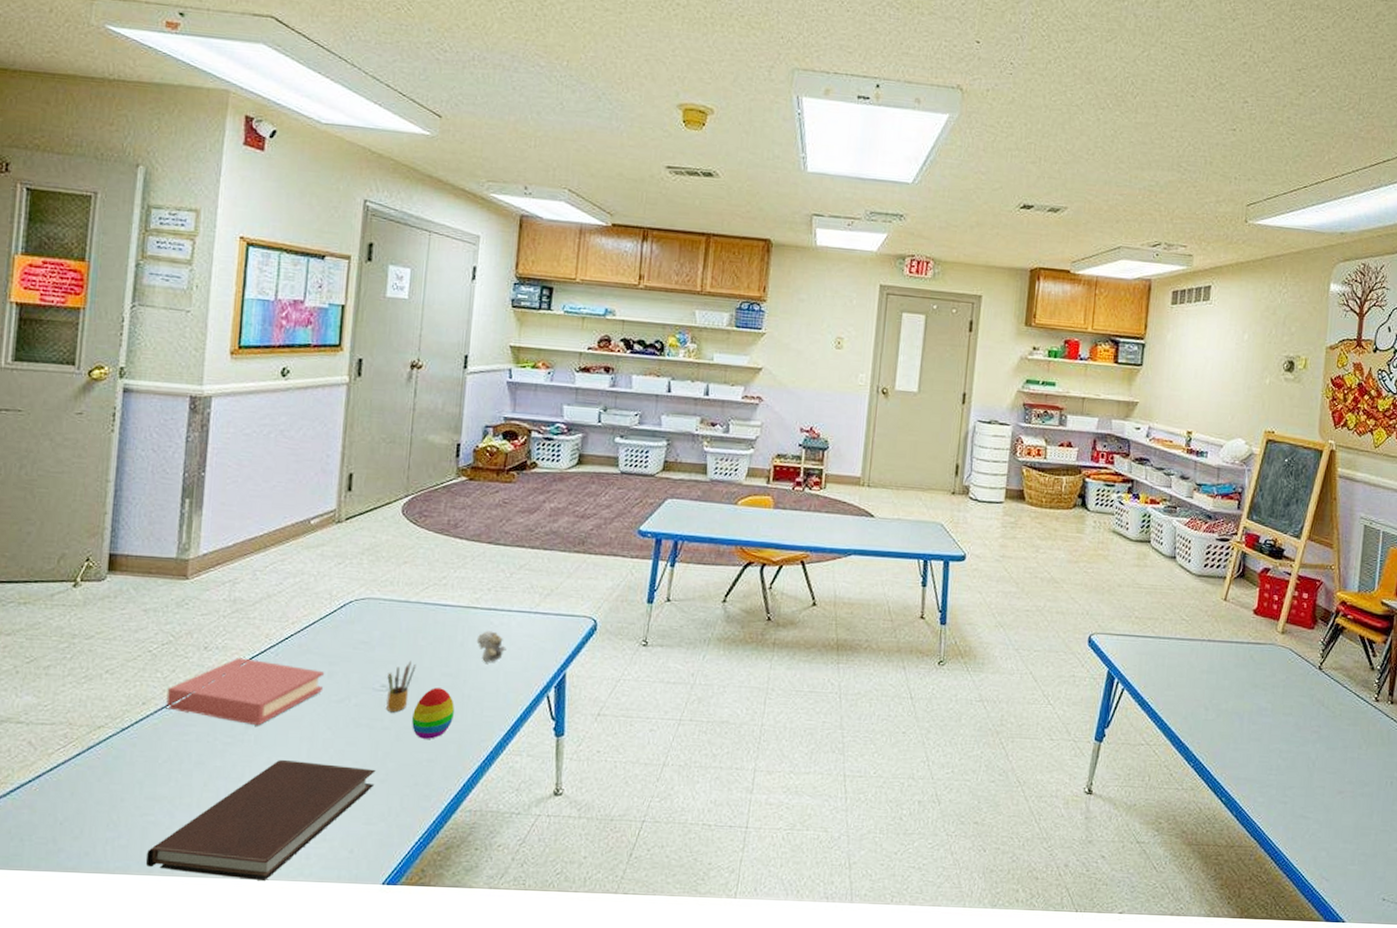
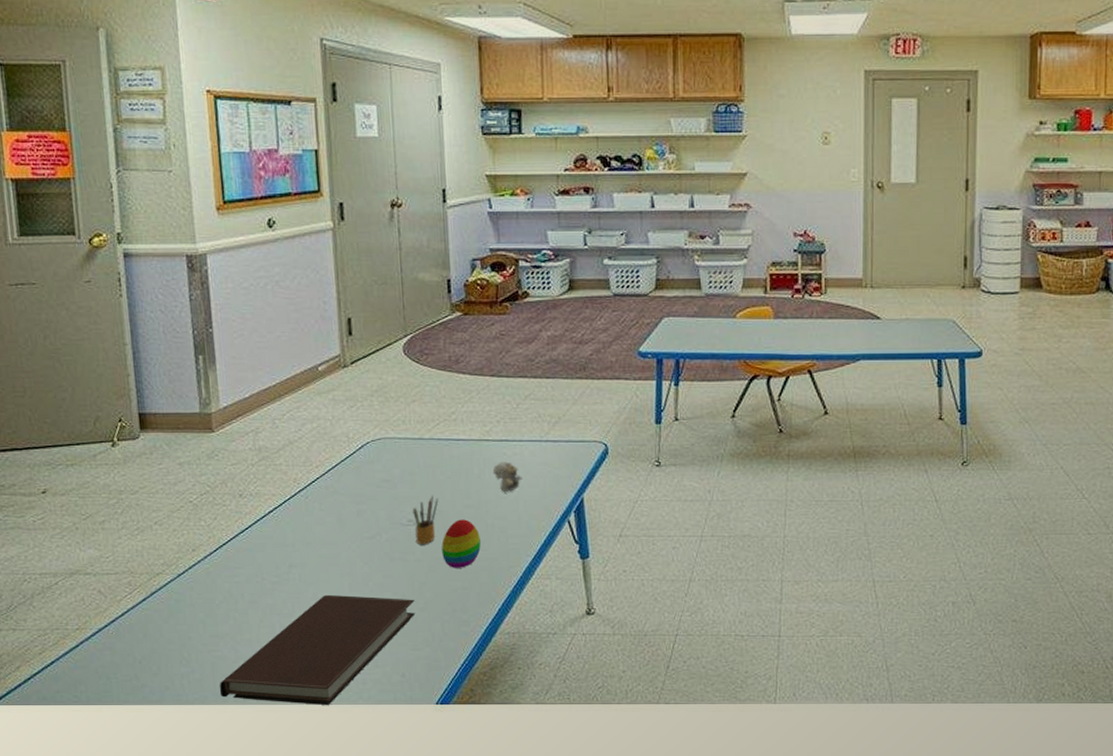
book: present [166,657,325,726] -> none [212,502,354,565]

